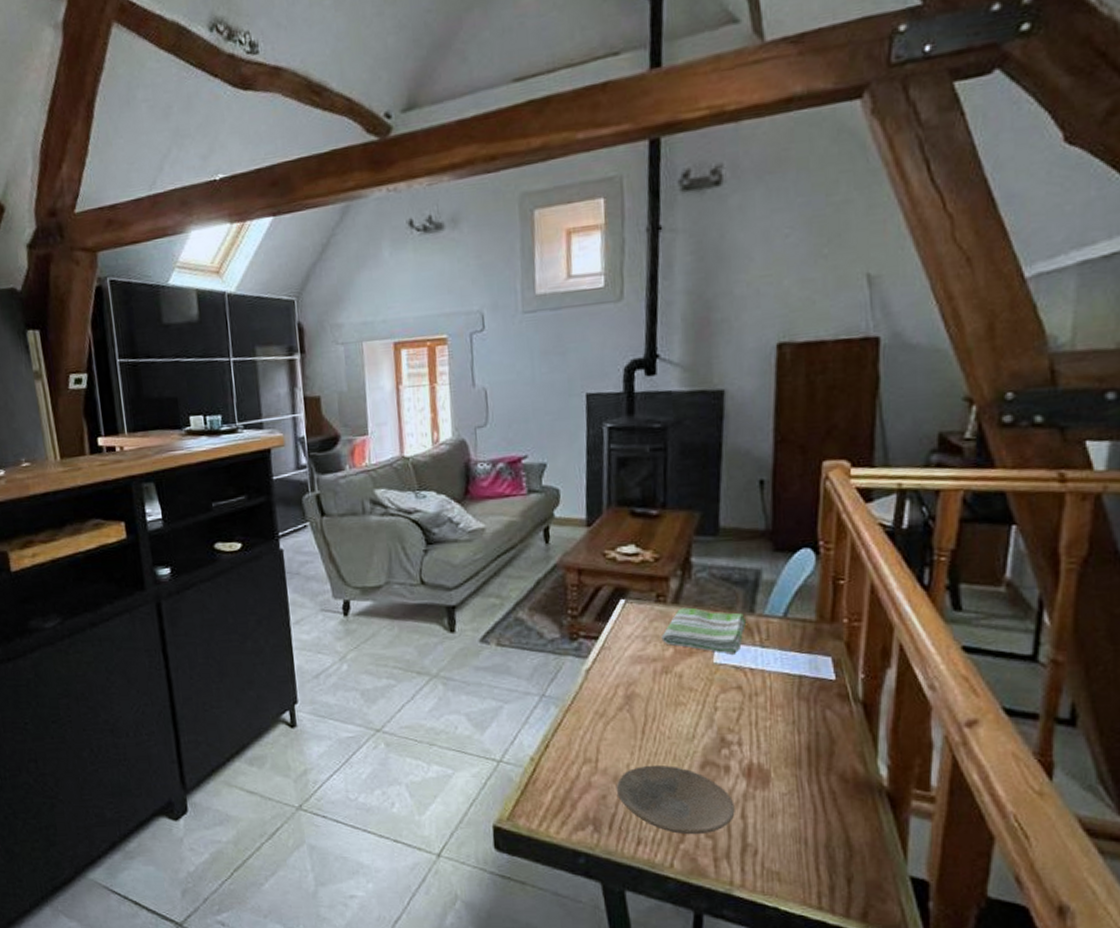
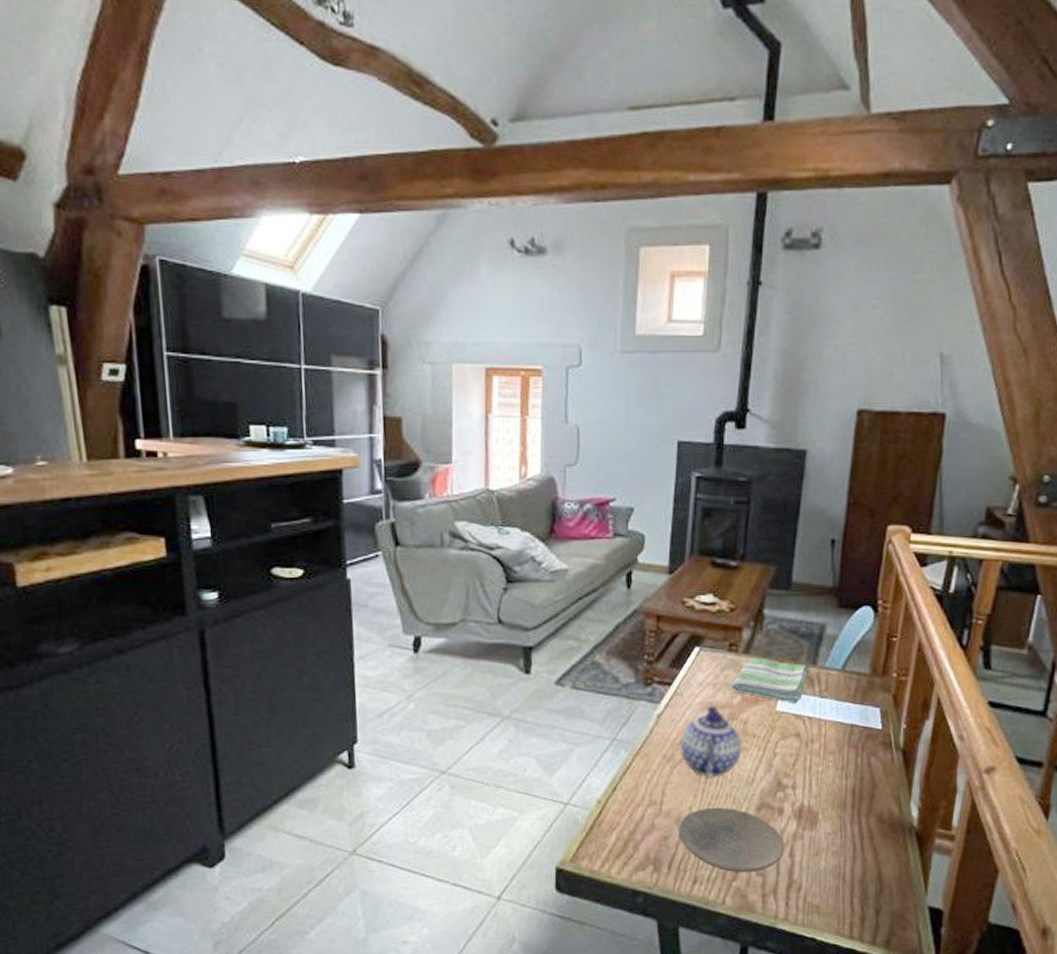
teapot: none [612,657,679,735] -> present [681,704,742,778]

